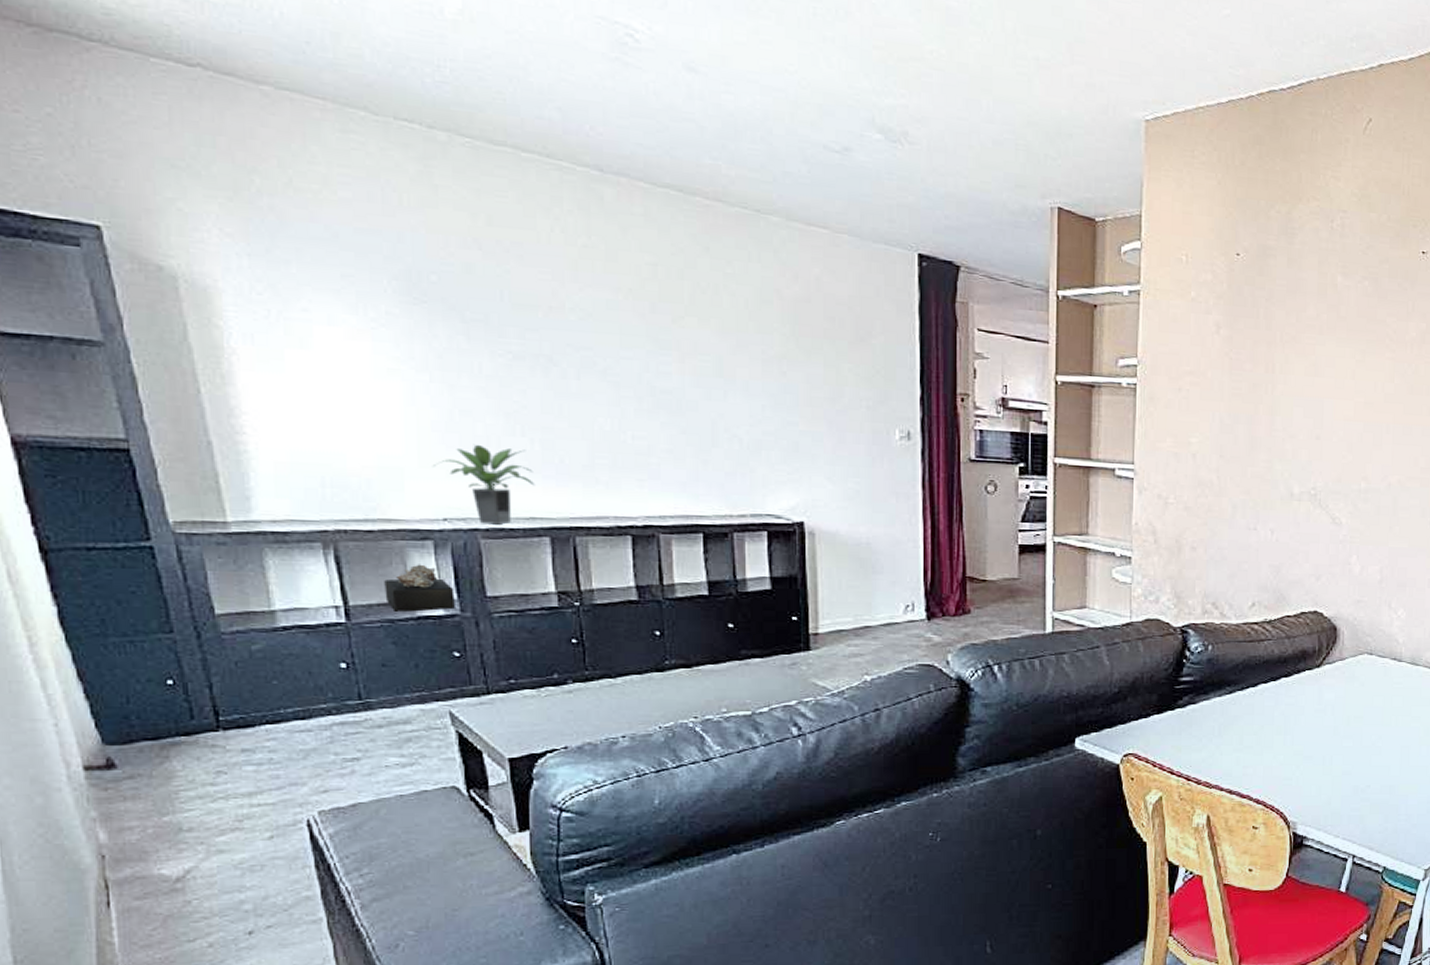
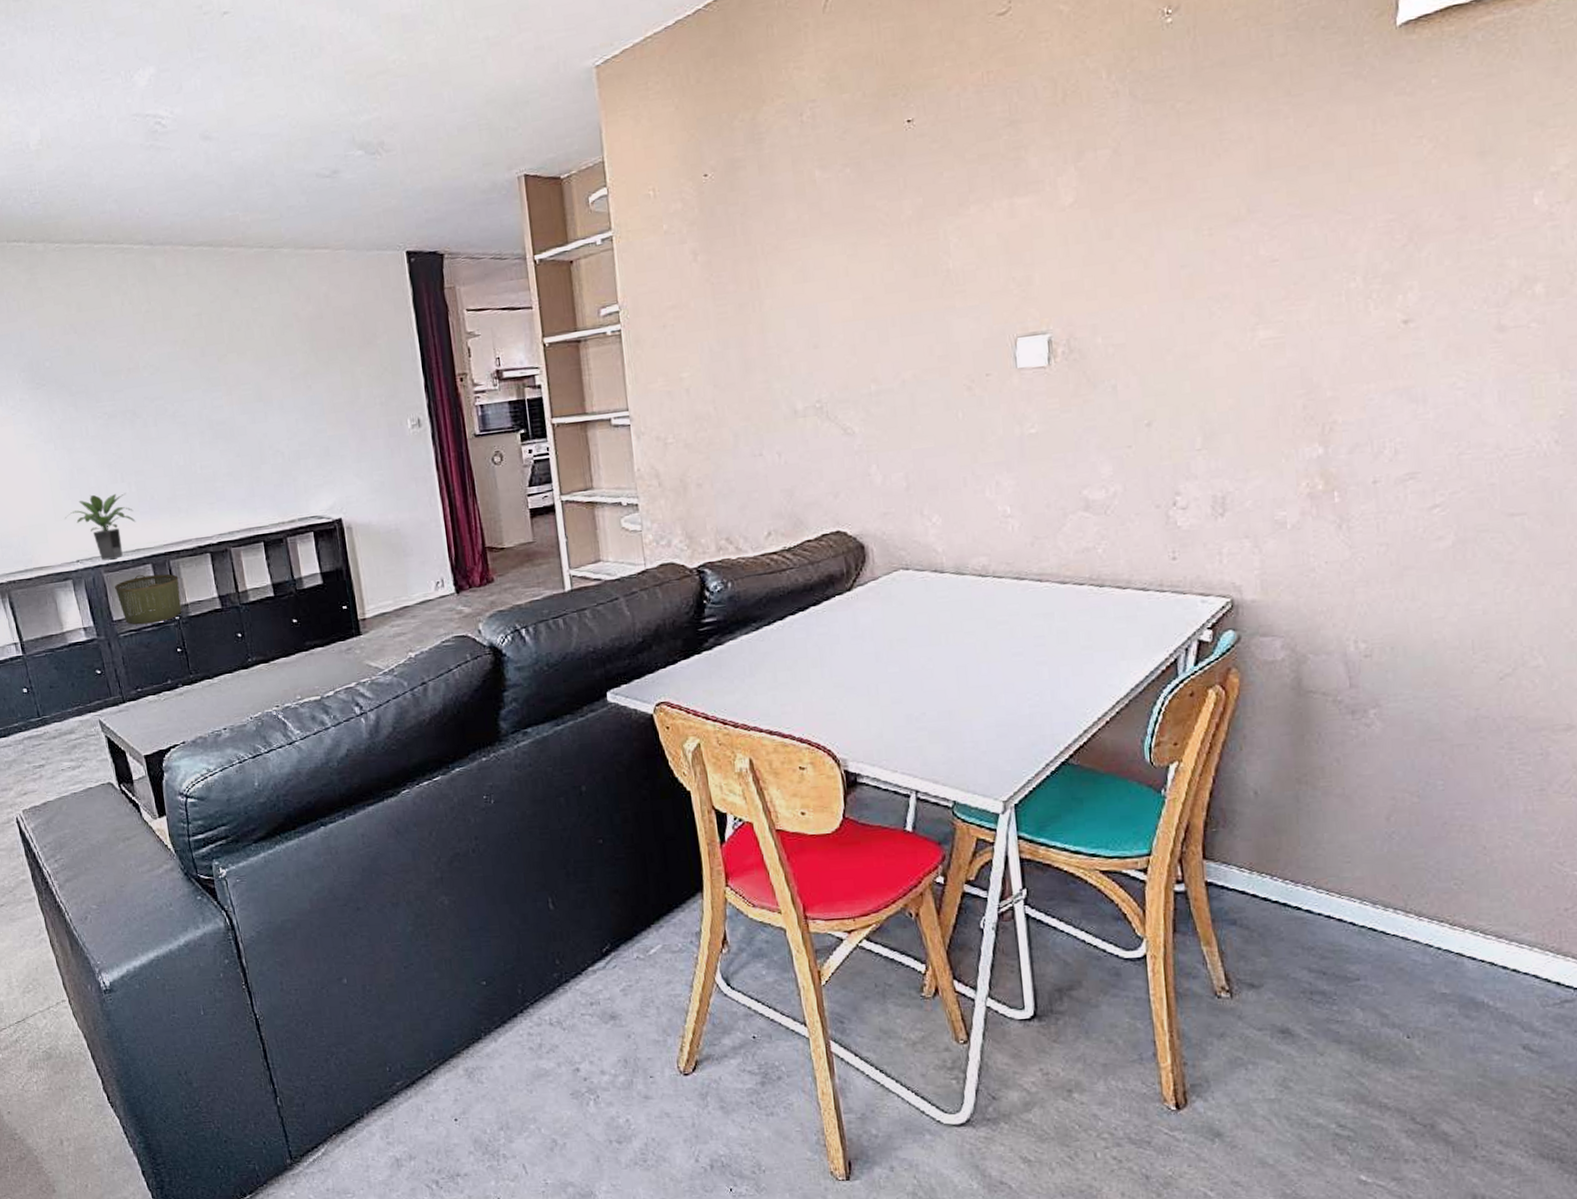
decorative box: present [384,564,455,612] -> none [44,600,93,642]
basket: none [493,547,585,606] -> present [114,573,182,625]

